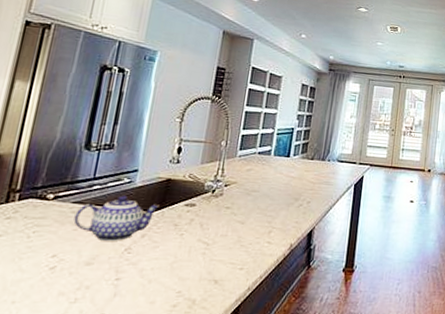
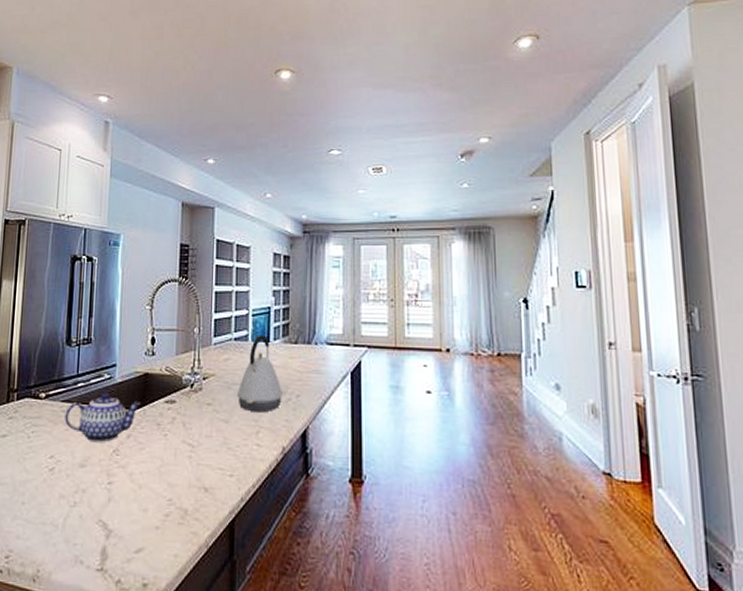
kettle: none [255,150,296,216] -> present [238,335,282,413]

